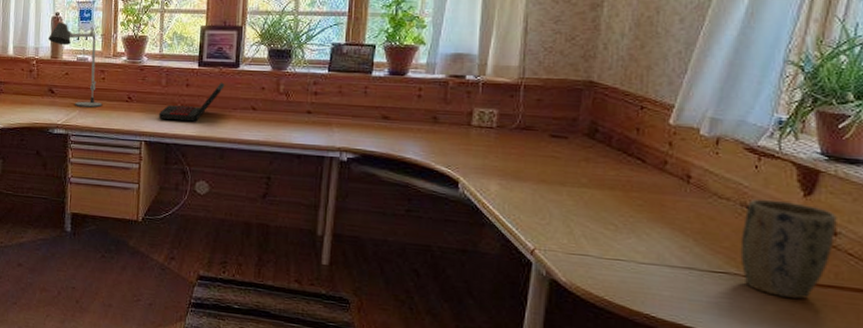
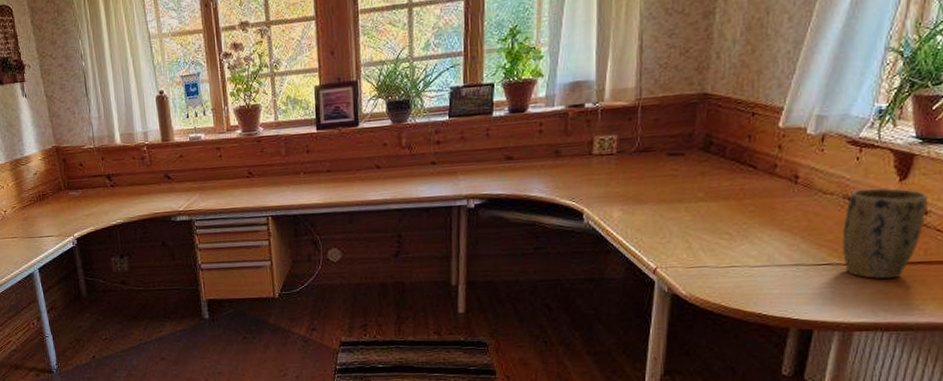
desk lamp: present [47,23,103,109] -> none [155,101,223,191]
laptop: present [158,82,225,122] -> none [281,143,346,191]

